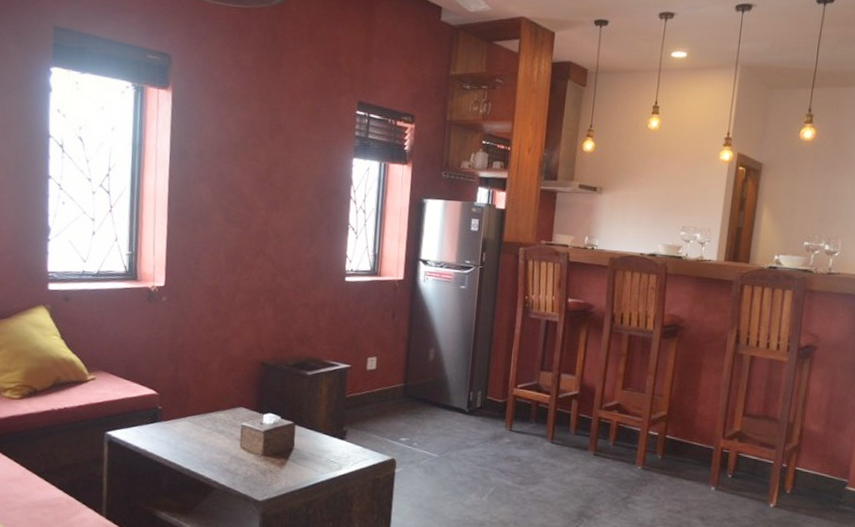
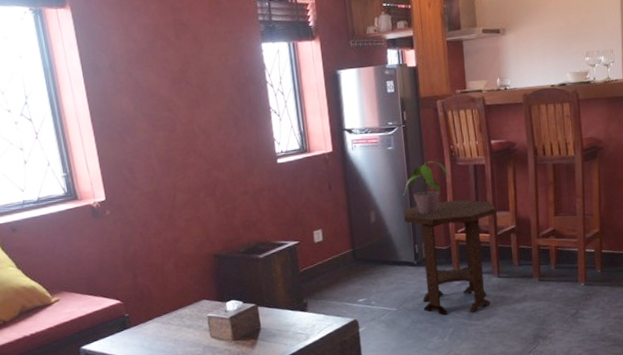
side table: none [464,351,561,475] -> present [403,199,496,315]
potted plant: none [467,307,519,363] -> present [403,160,449,214]

